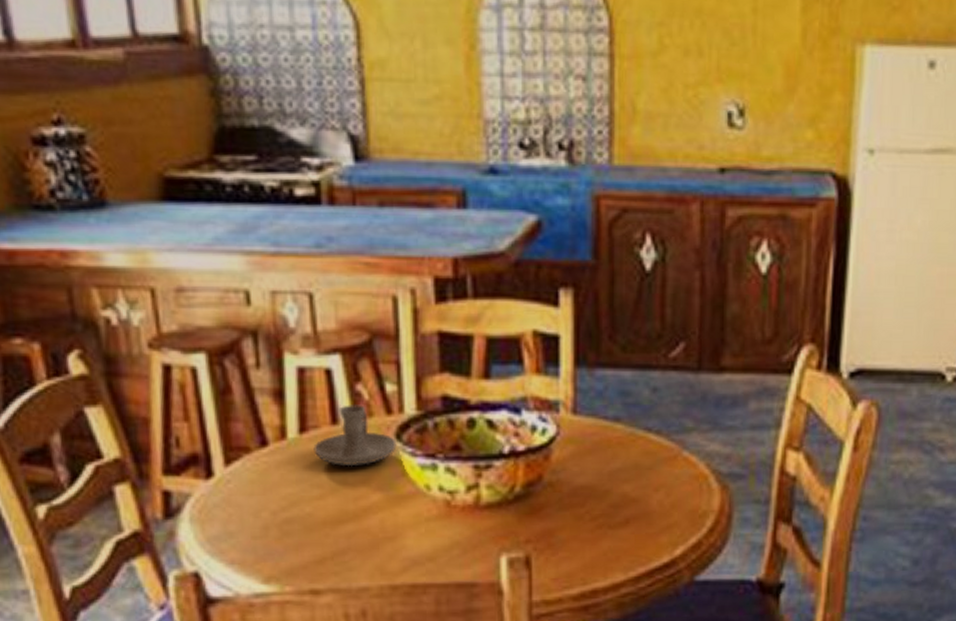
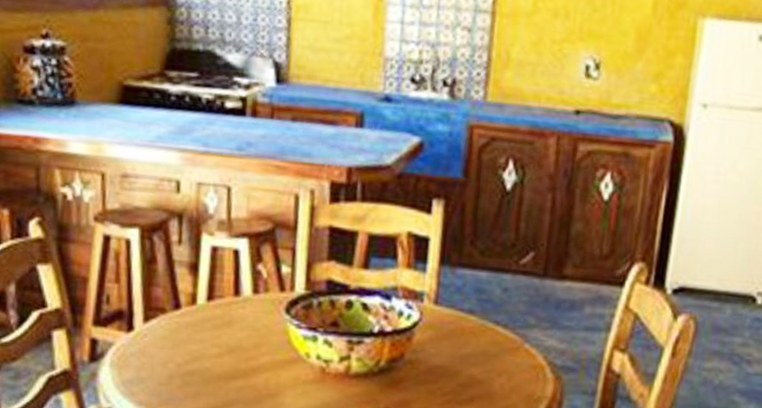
candle holder: present [313,405,397,467] -> none [217,280,286,332]

